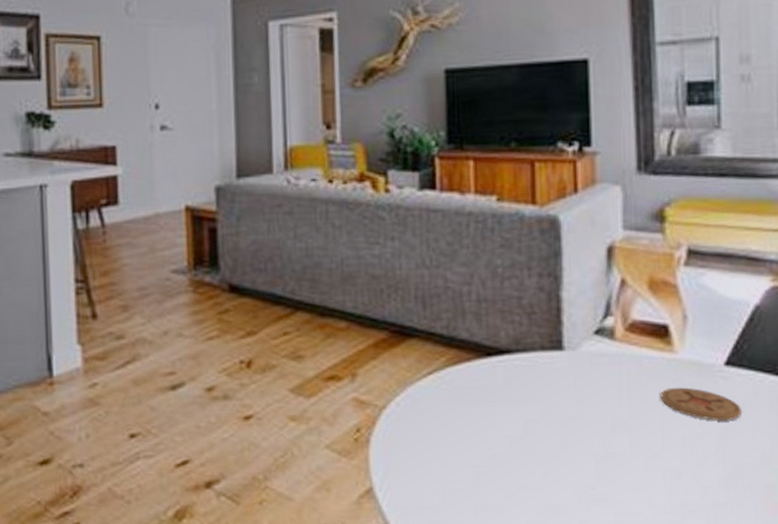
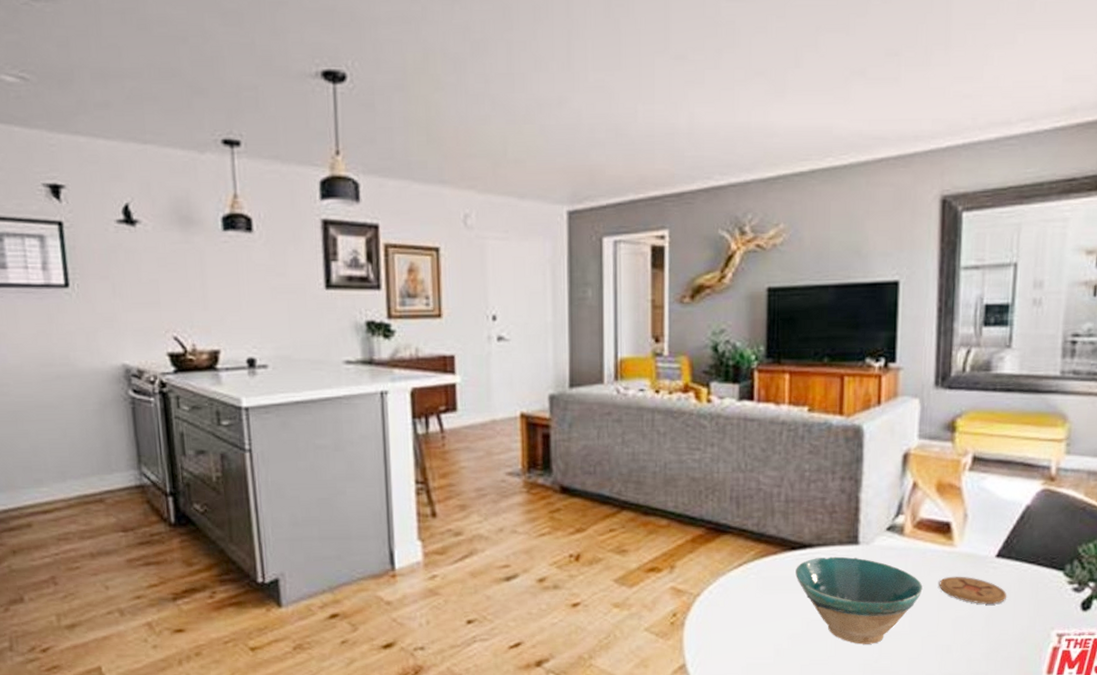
bowl: none [493,364,642,467] -> present [795,556,923,644]

